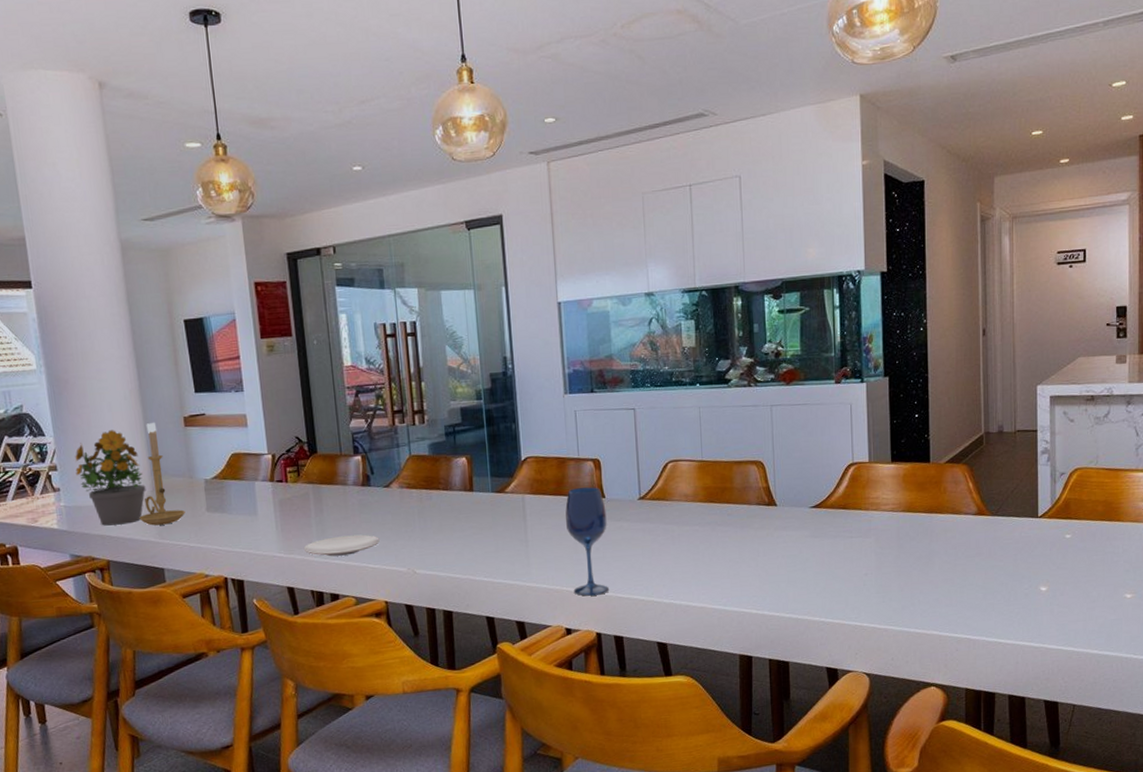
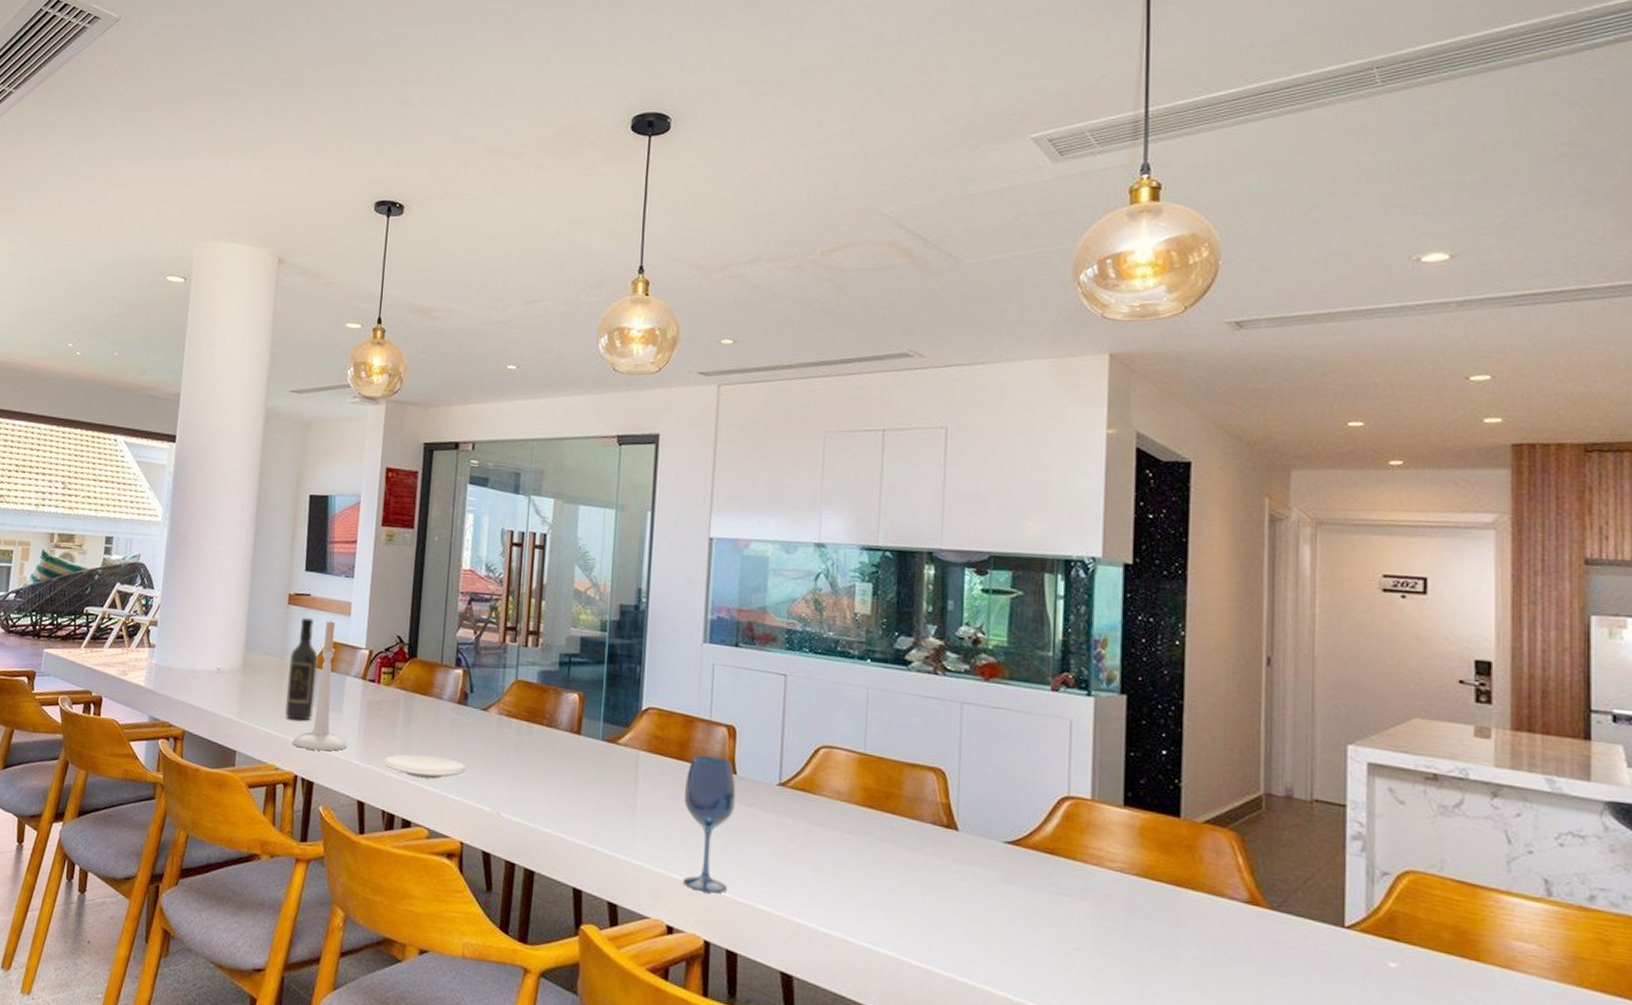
flowerpot: present [75,430,146,526] -> none [174,594,237,695]
candle holder: present [139,422,185,526] -> none [223,593,270,705]
wine bottle: none [197,435,230,530] -> present [284,617,318,721]
candlestick: none [216,434,268,553] -> present [293,620,348,751]

